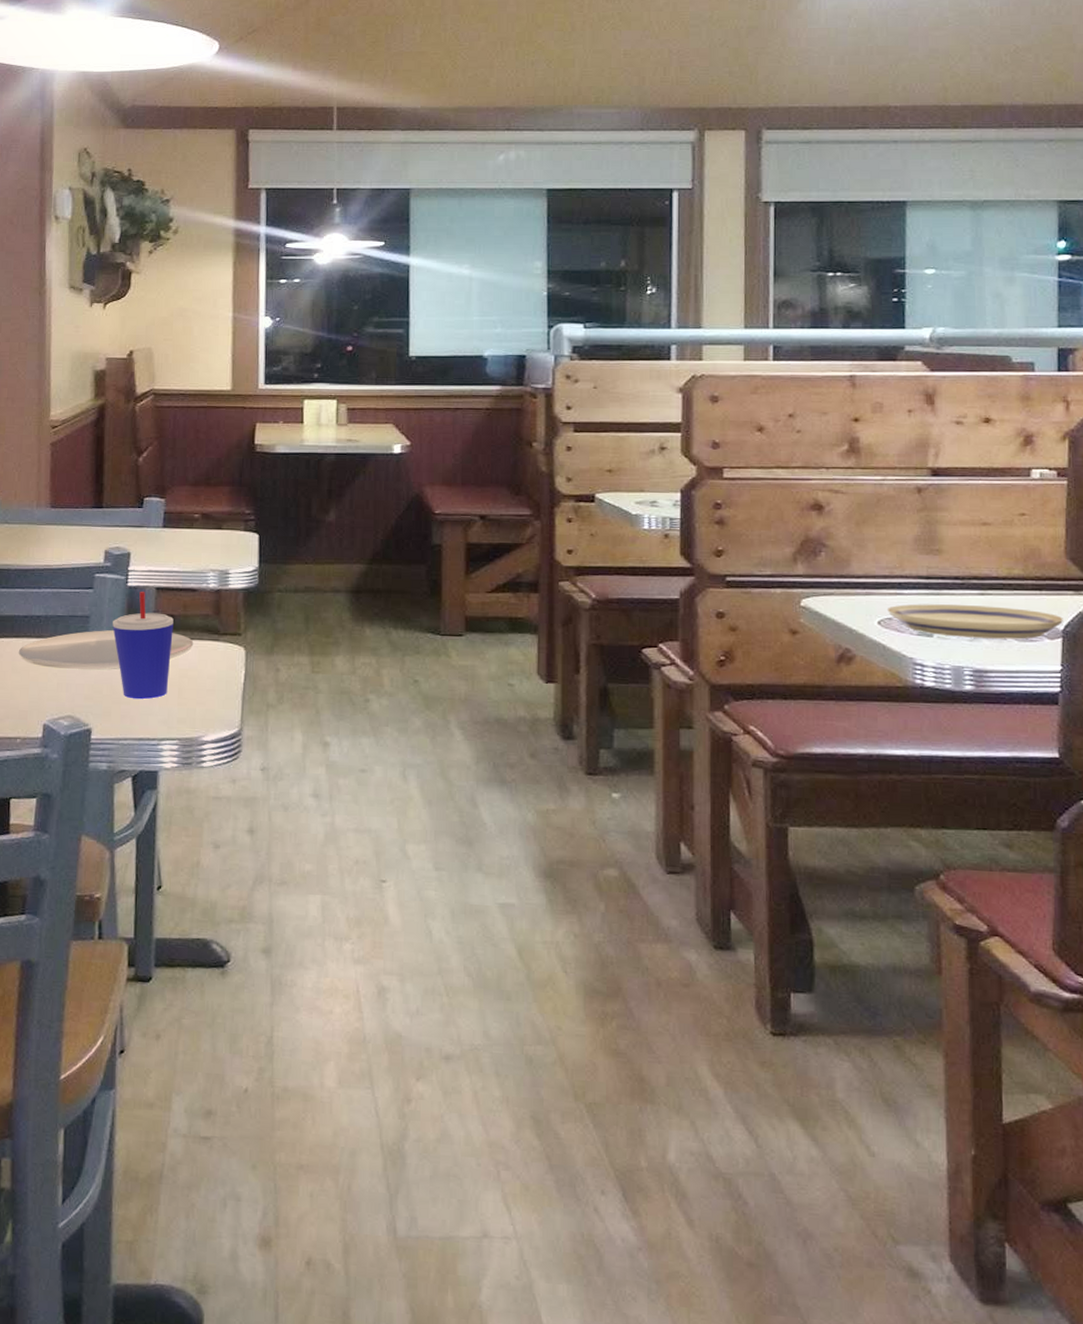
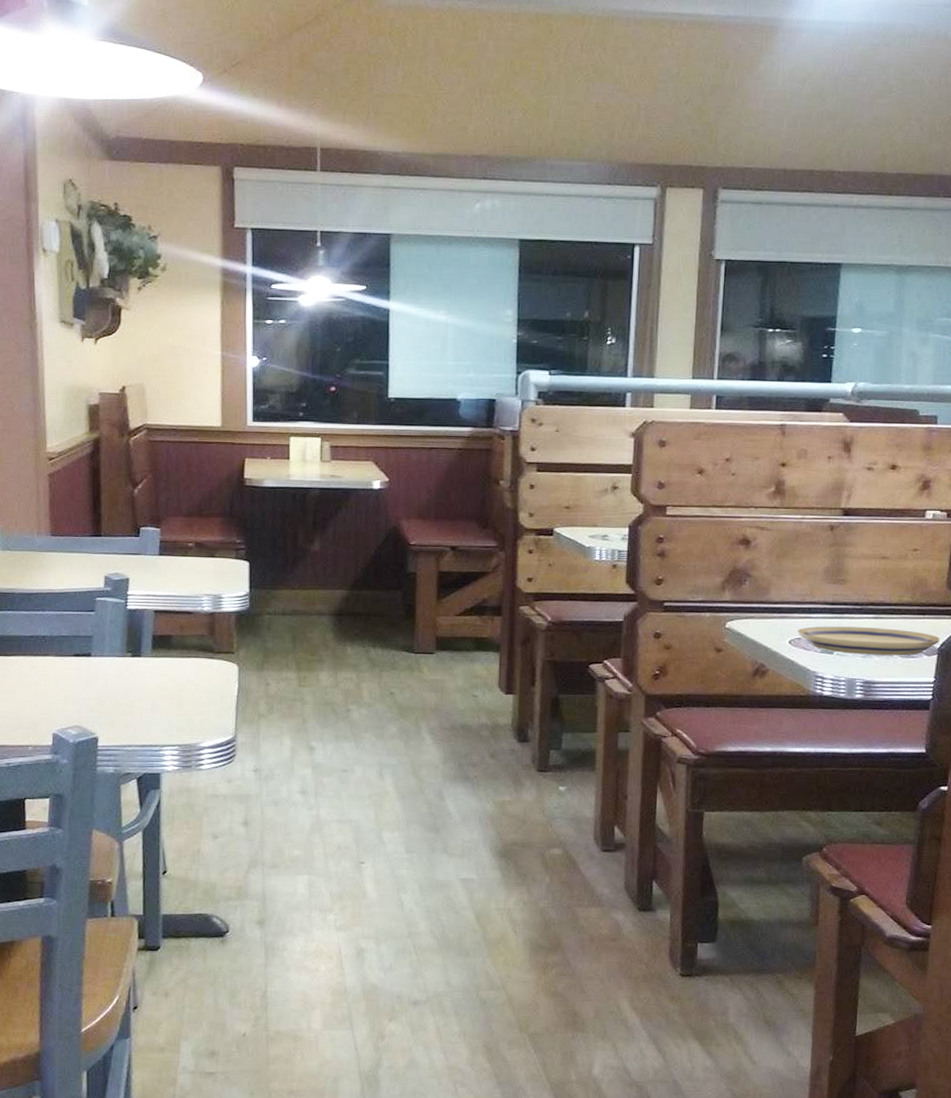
plate: present [18,629,194,671] -> none [26,648,191,686]
beverage cup: present [112,592,174,699] -> none [114,614,171,710]

